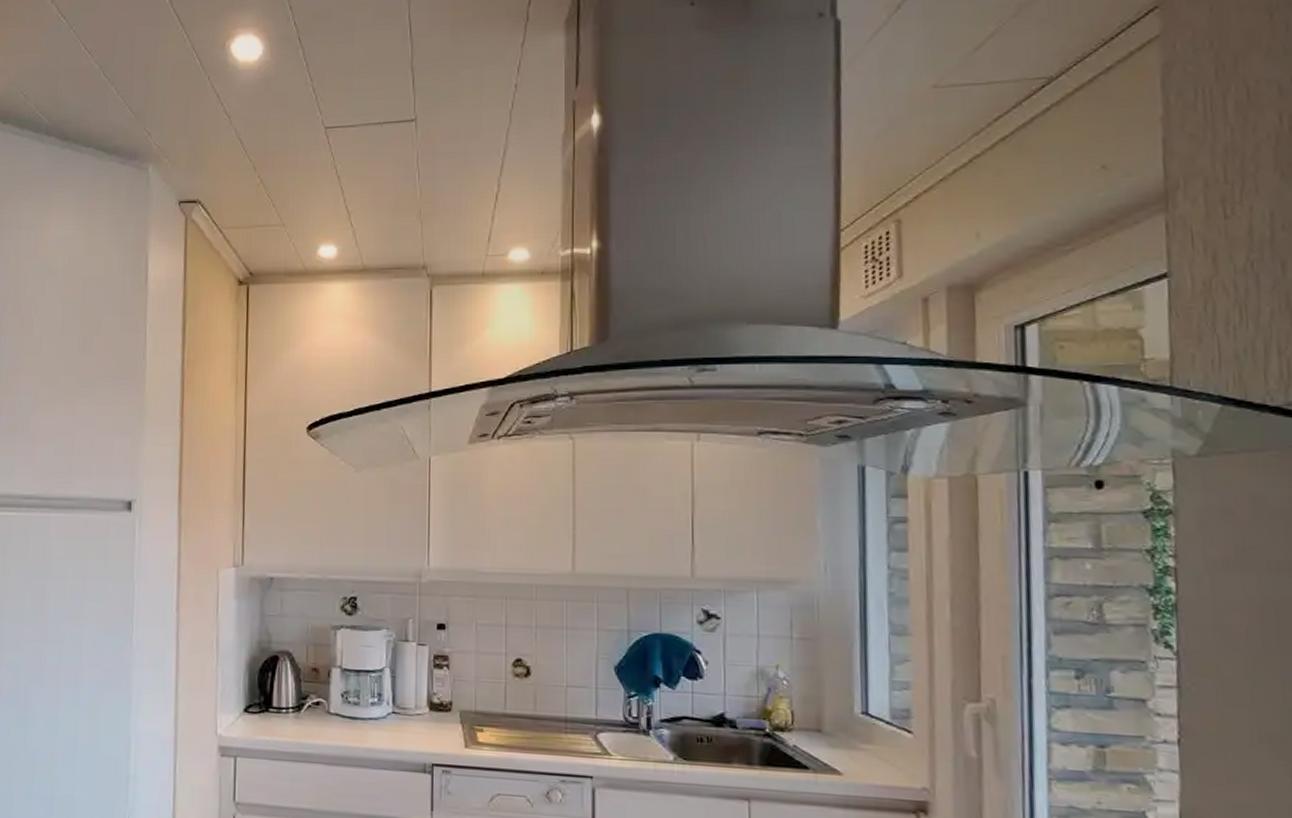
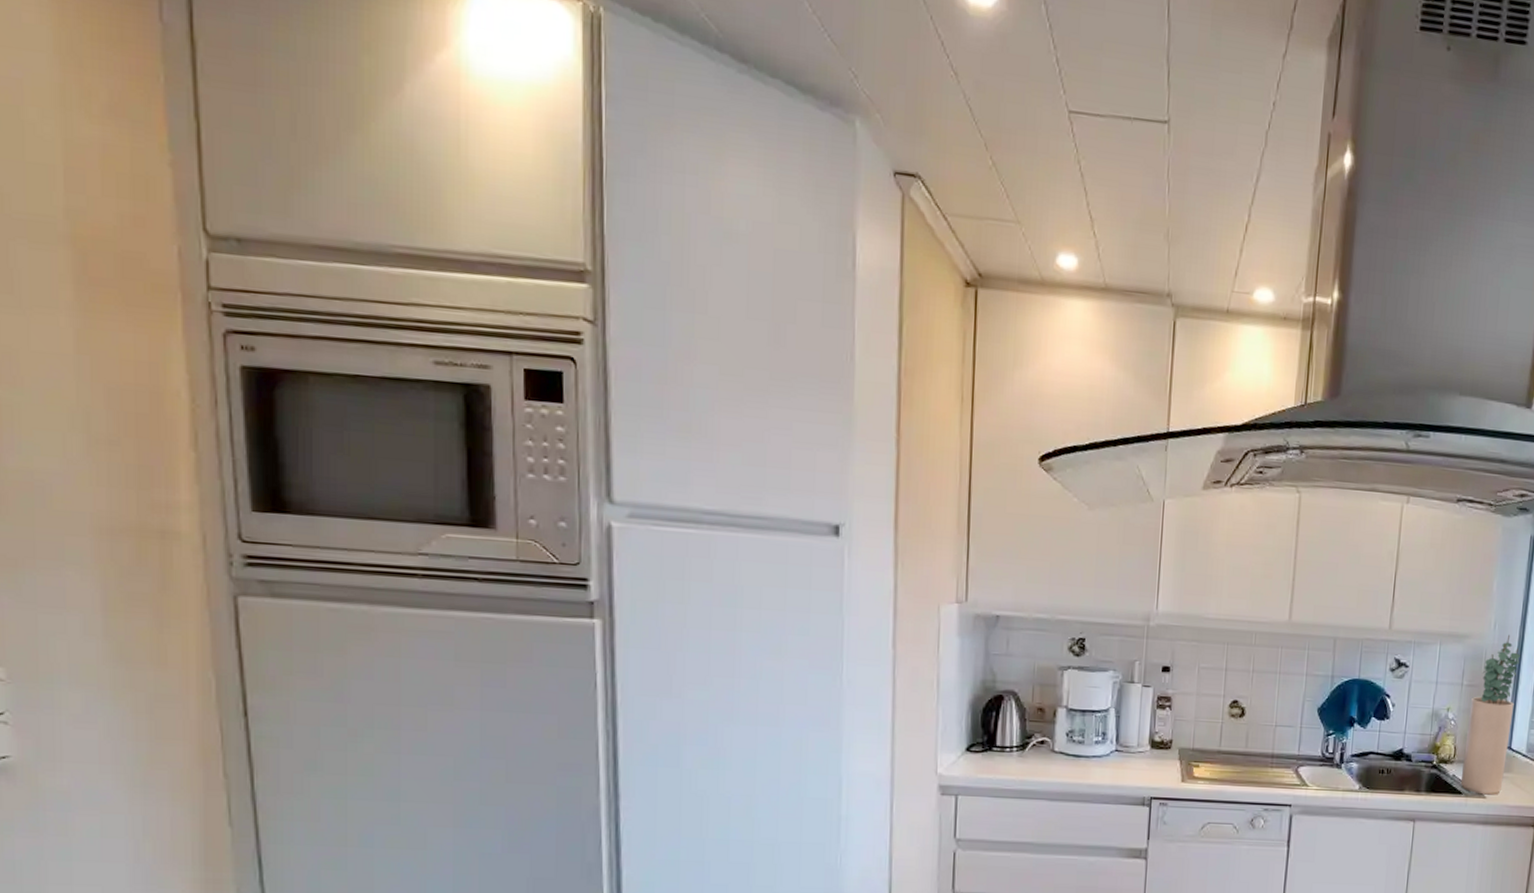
vase: none [804,578,865,772] -> present [1460,634,1520,795]

